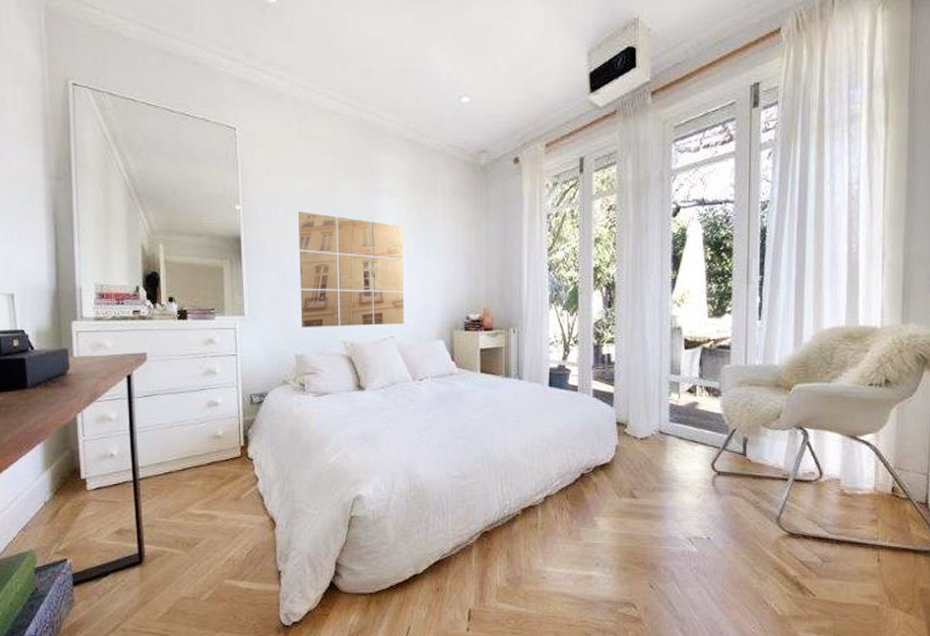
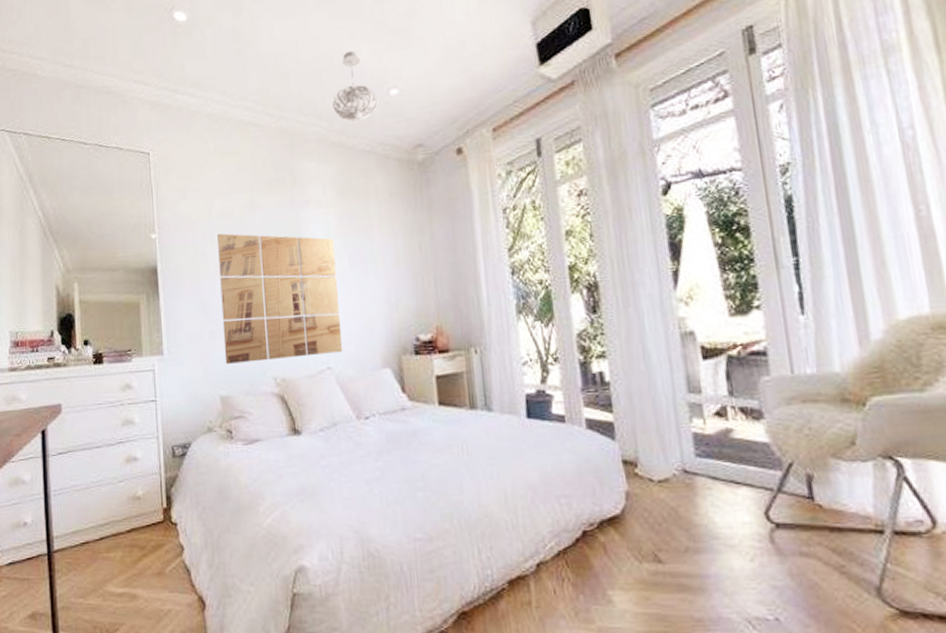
pendant light: none [410,56,451,122] -> present [333,51,378,121]

